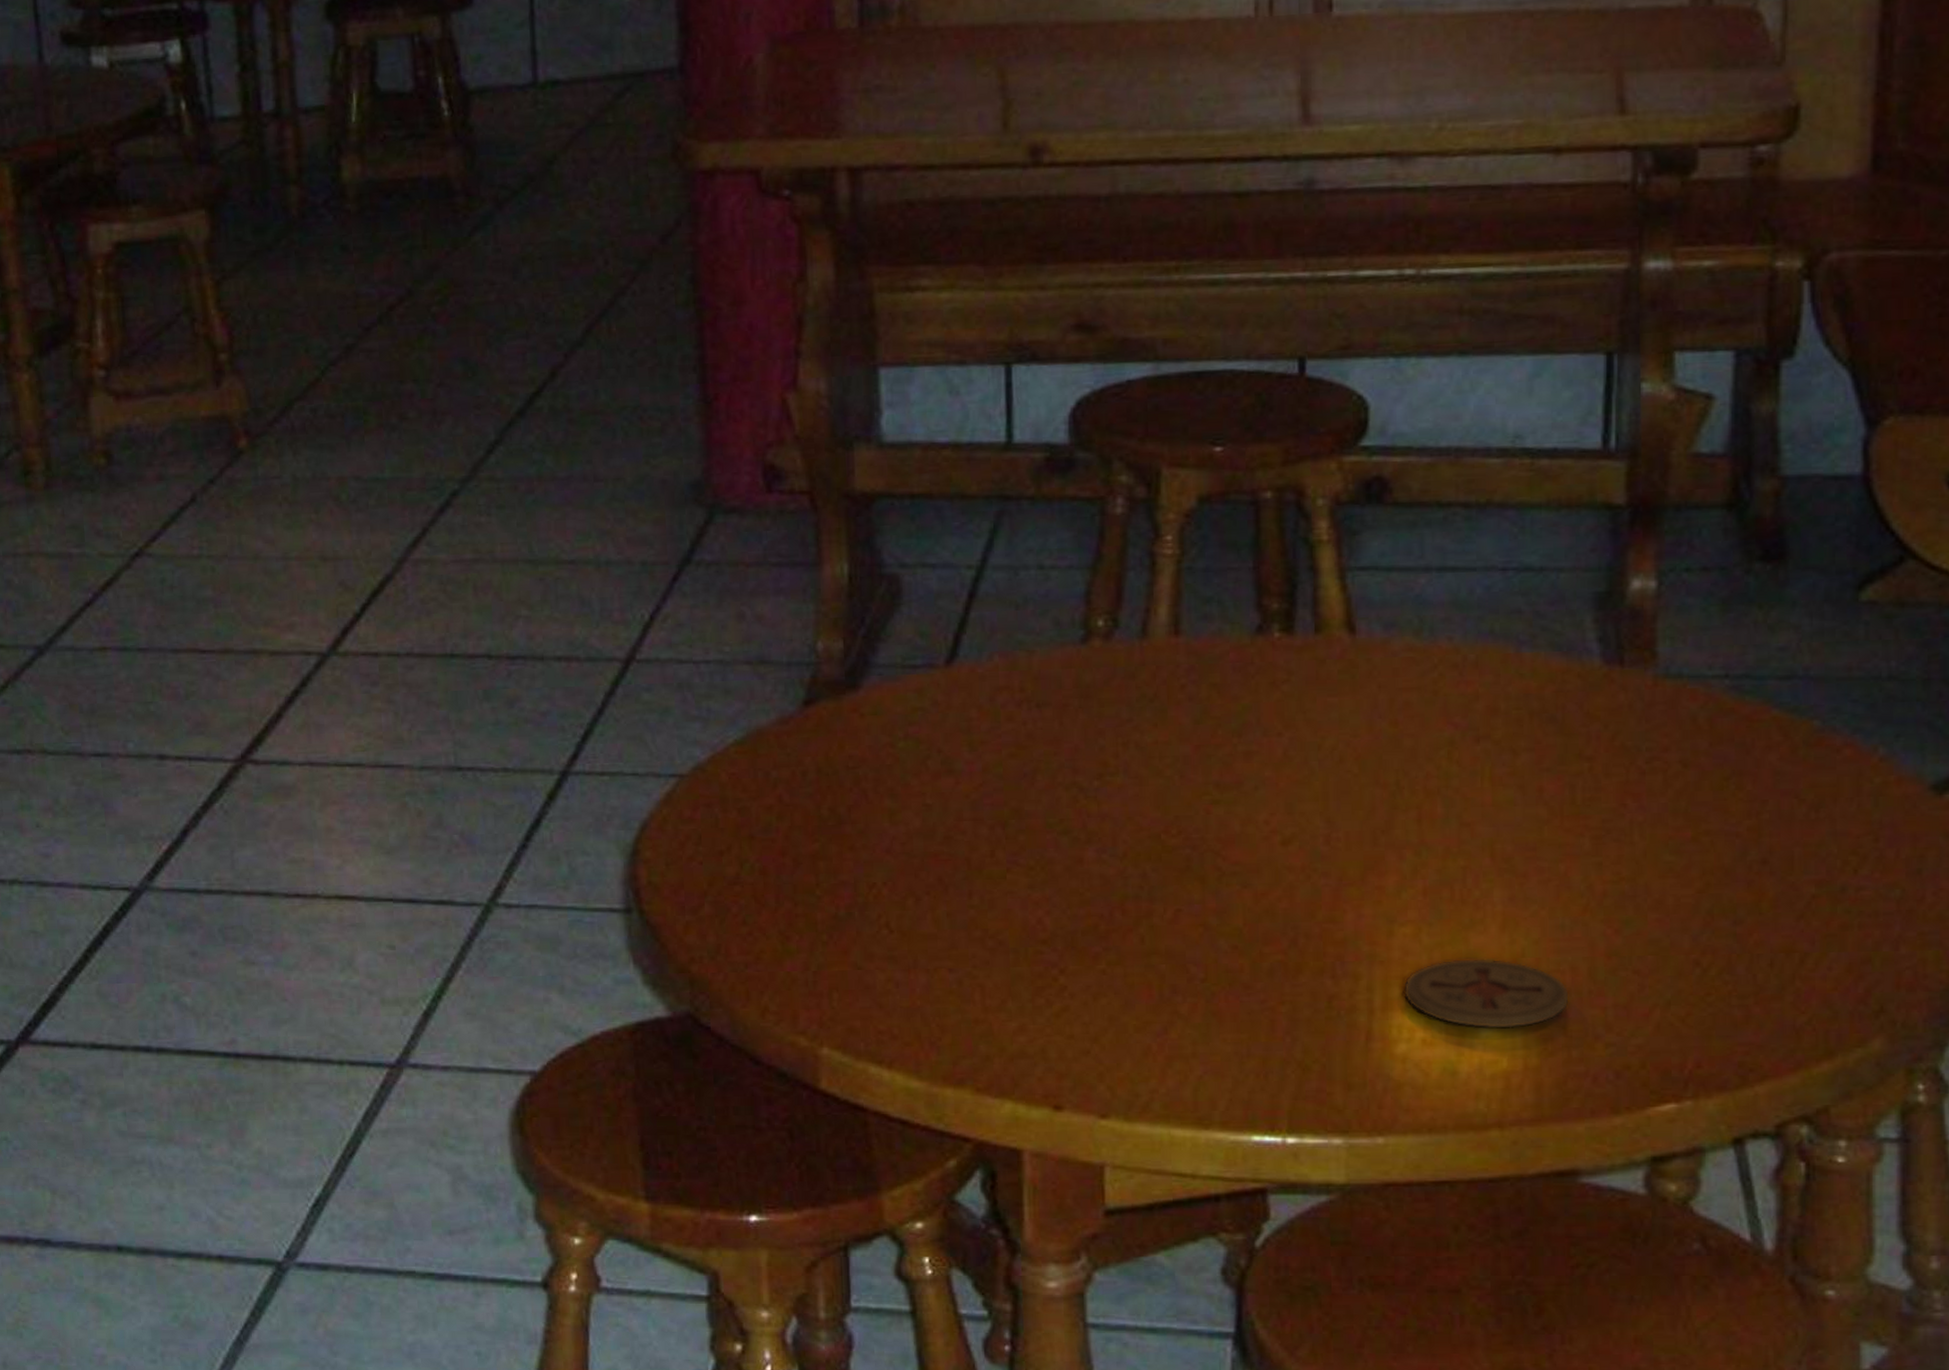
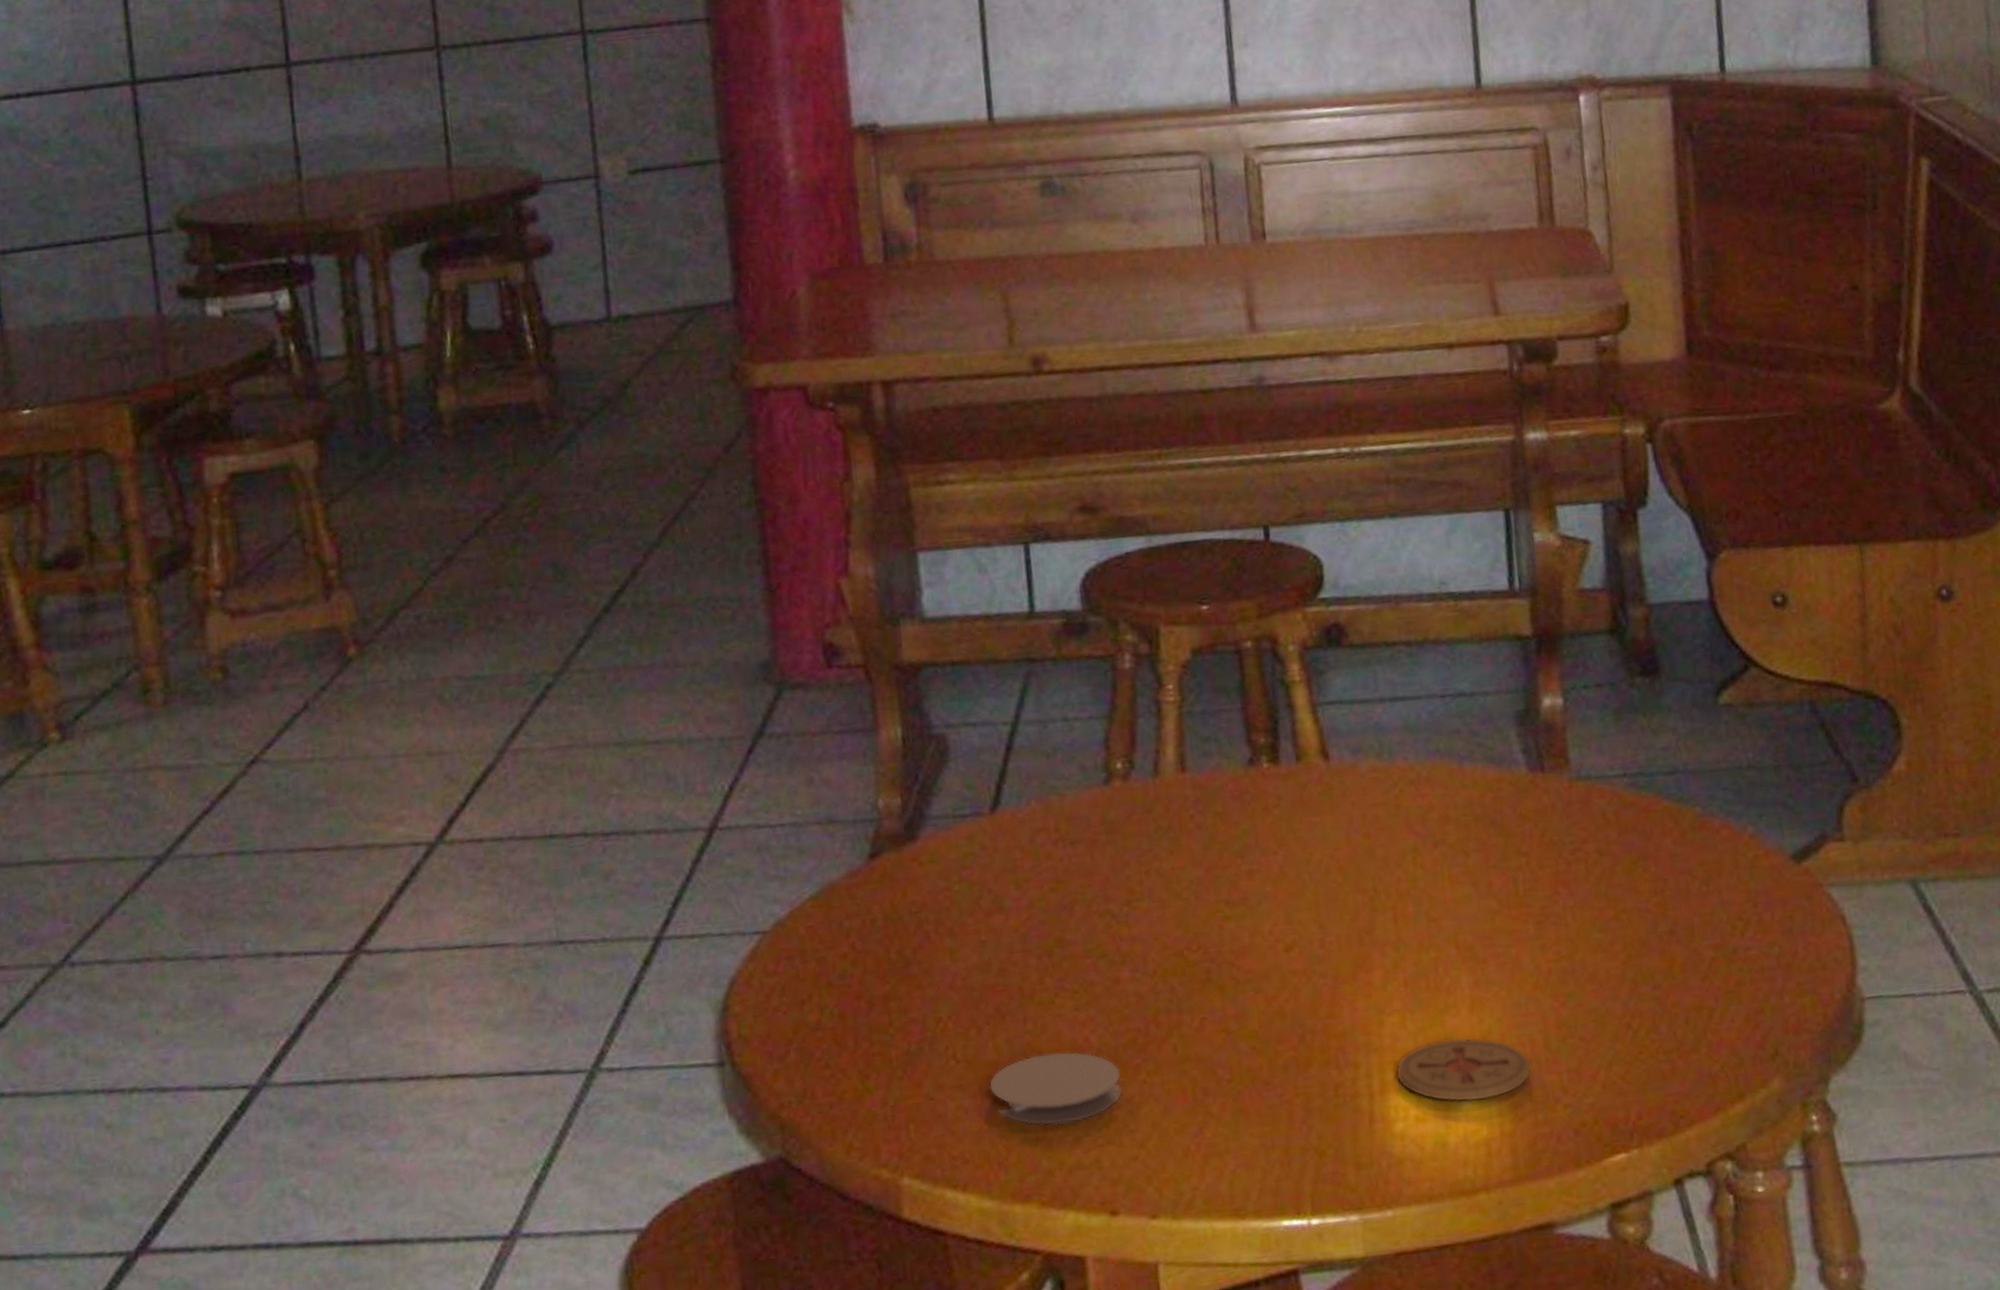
coaster: none [924,931,1077,1009] -> present [989,1051,1123,1126]

